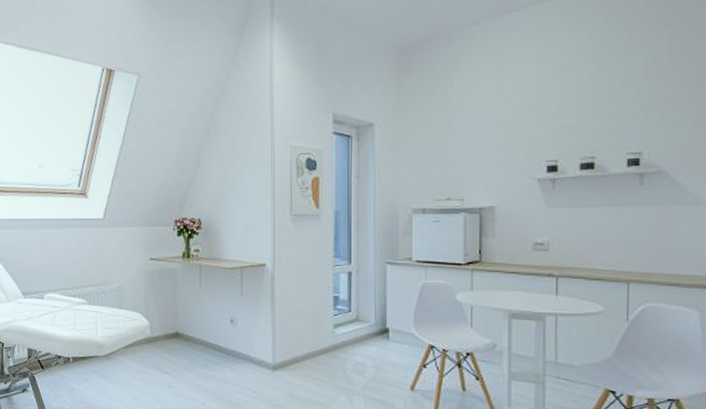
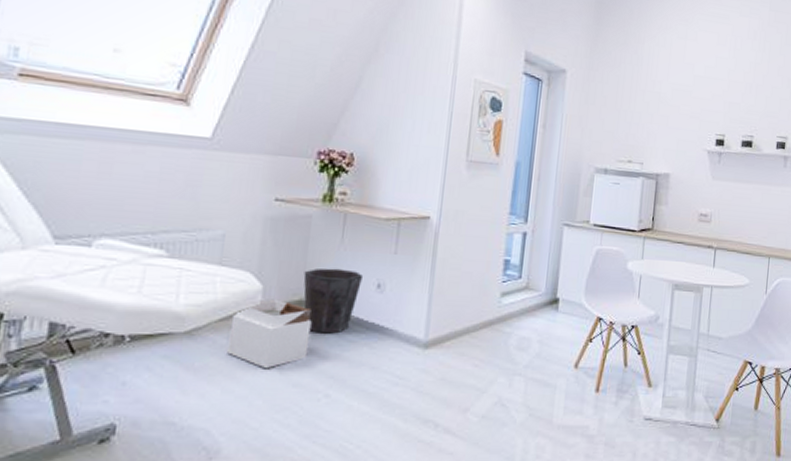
stool: none [132,332,186,383] -> present [227,299,312,369]
waste bin: none [176,308,218,358] -> present [303,268,362,334]

